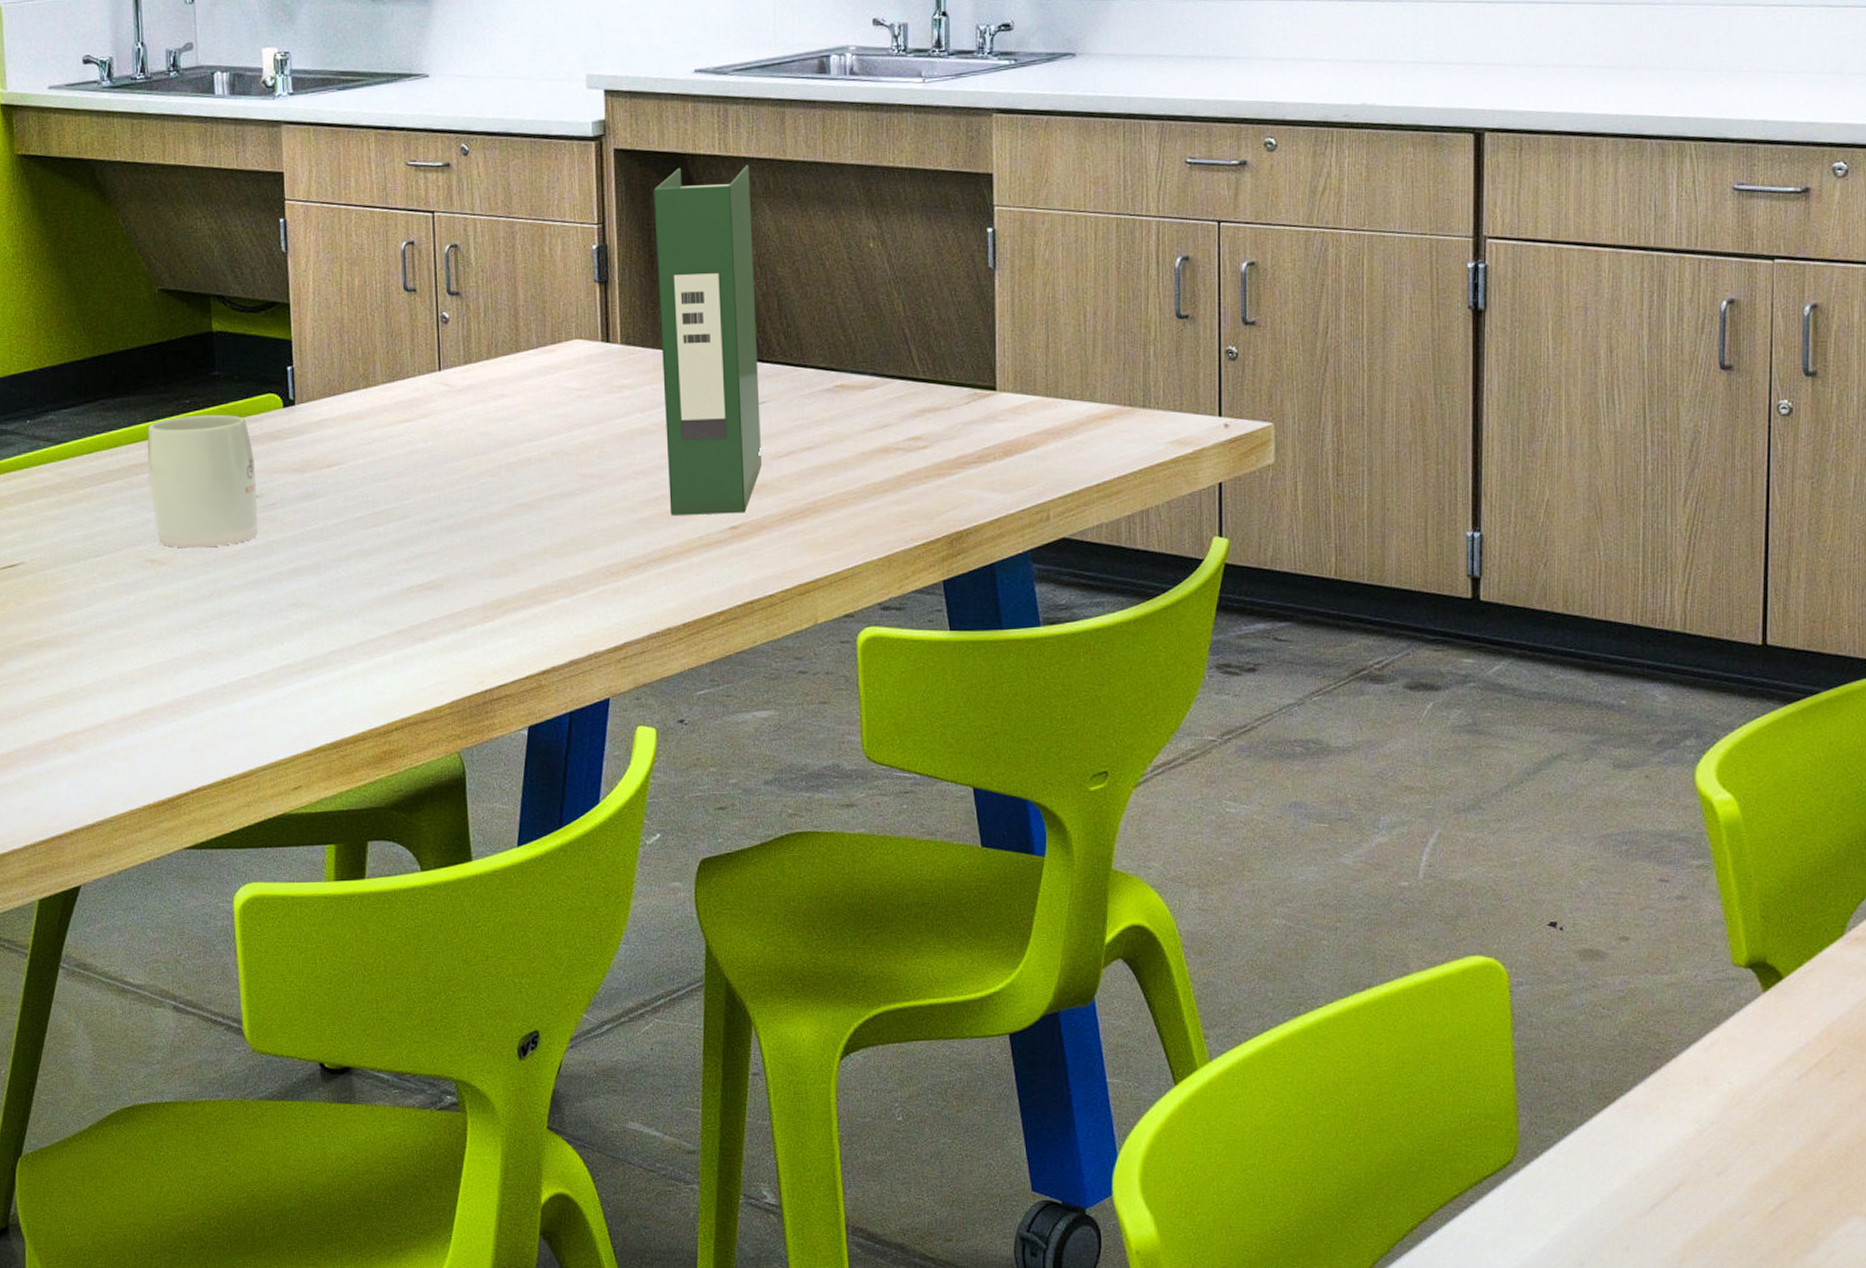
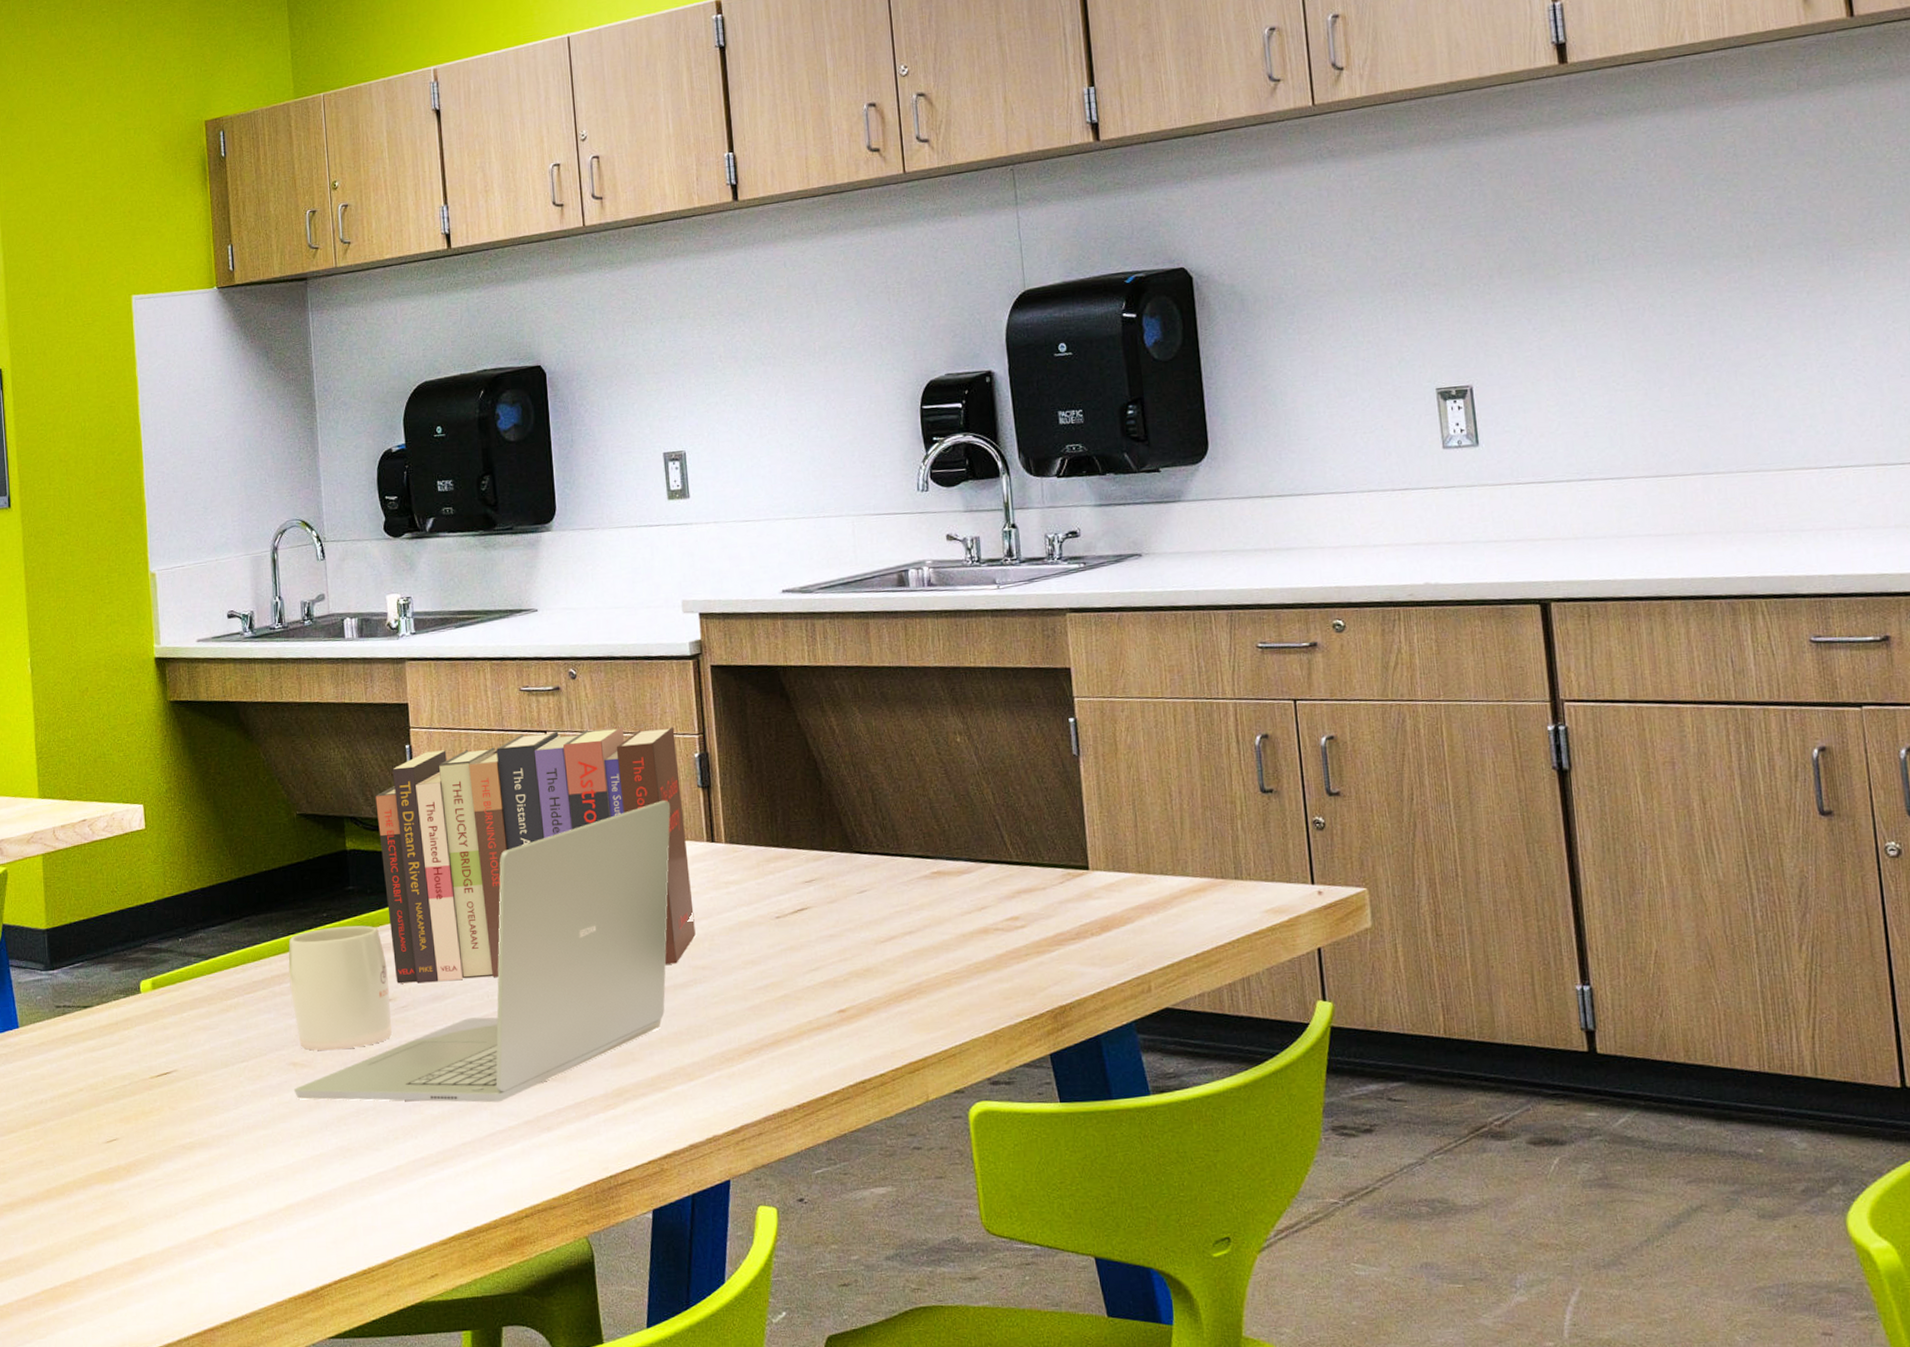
laptop: none [151,295,564,610] -> present [293,801,670,1103]
books: none [245,211,585,480] -> present [375,726,696,984]
binder: present [653,164,763,515] -> none [749,673,867,1002]

